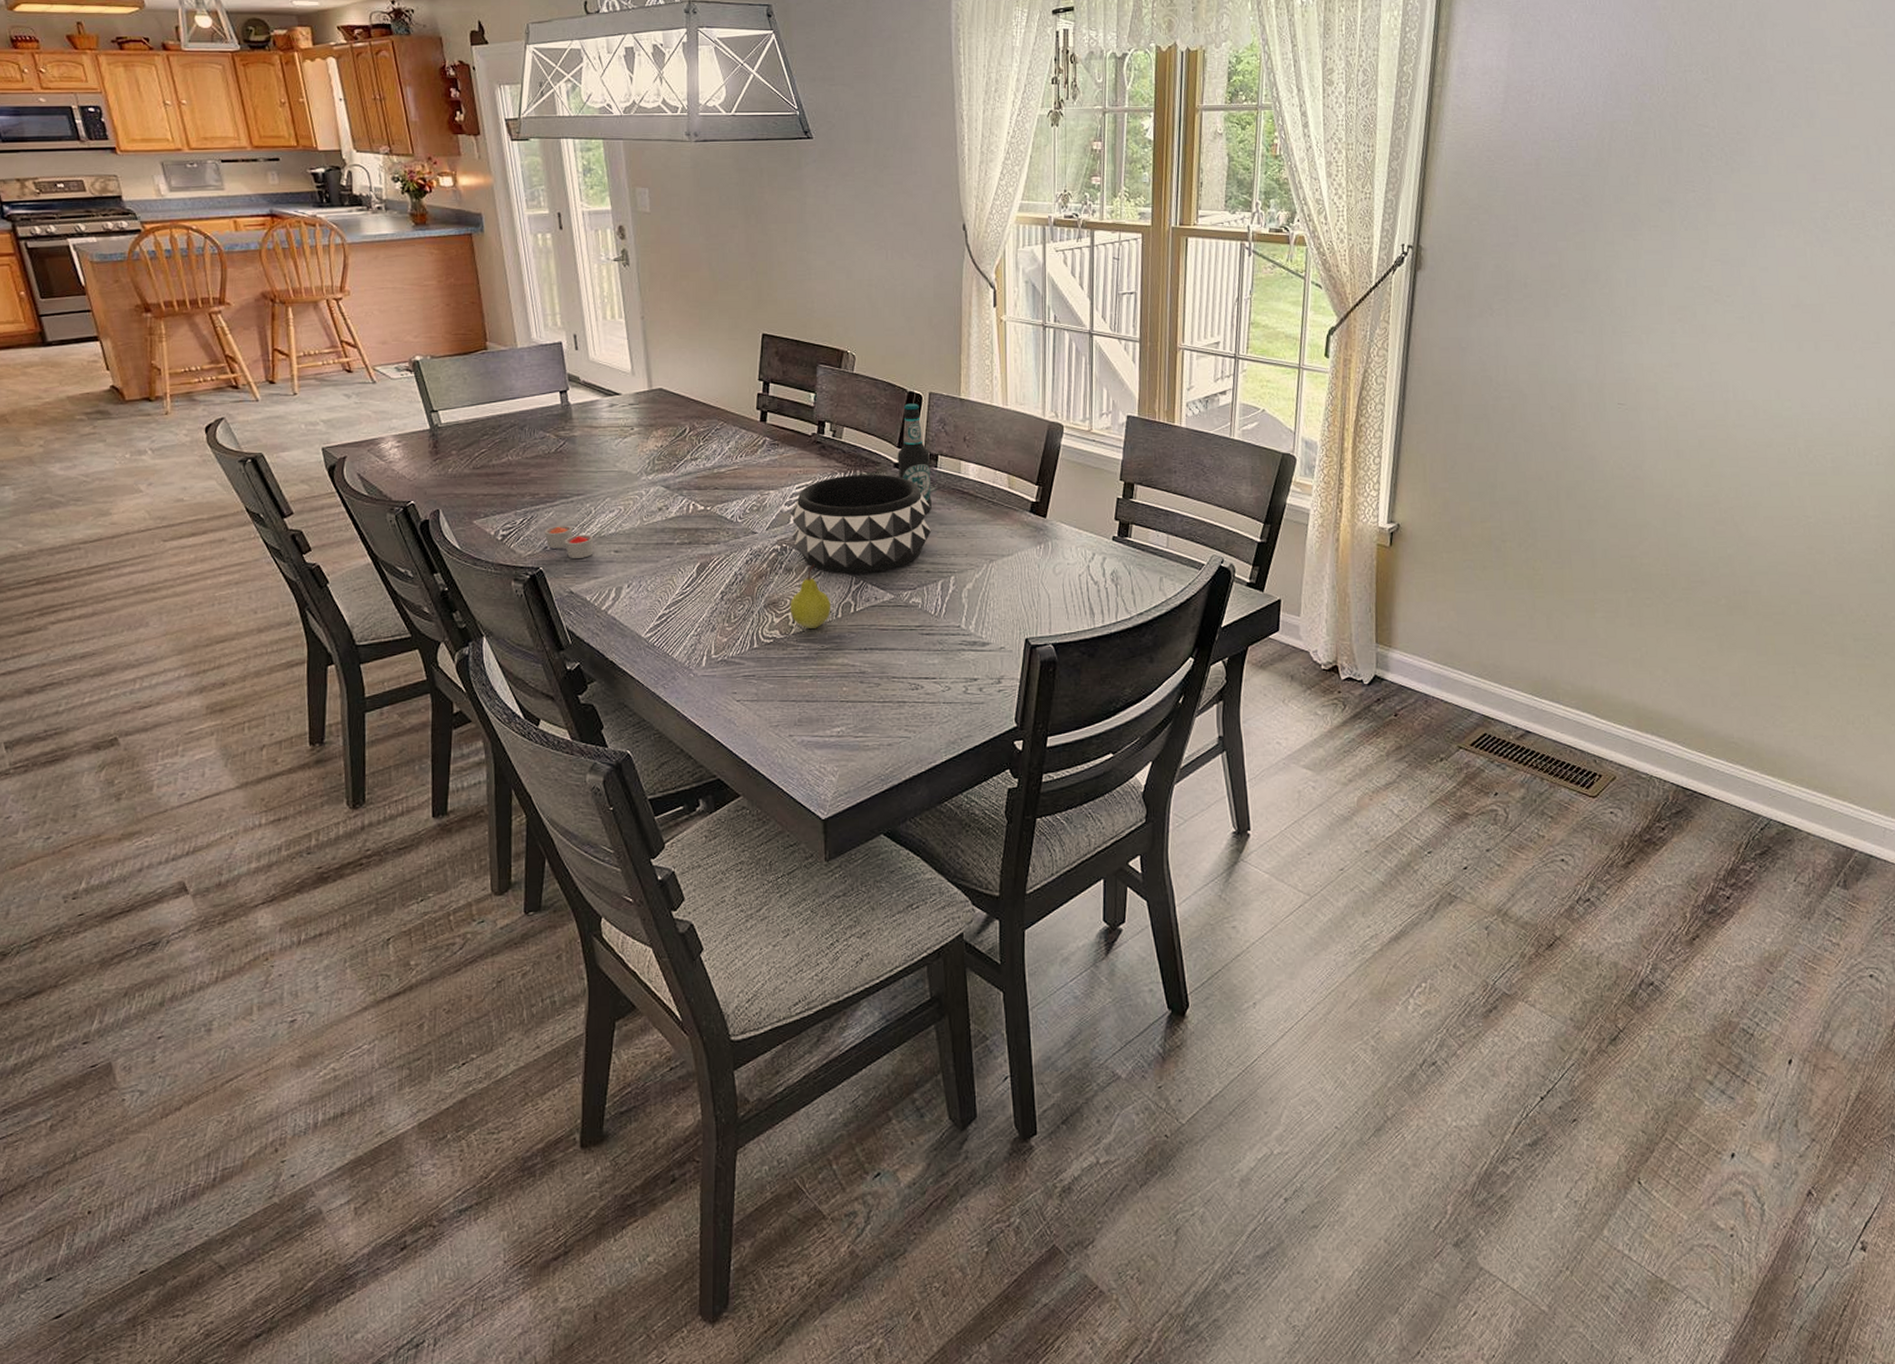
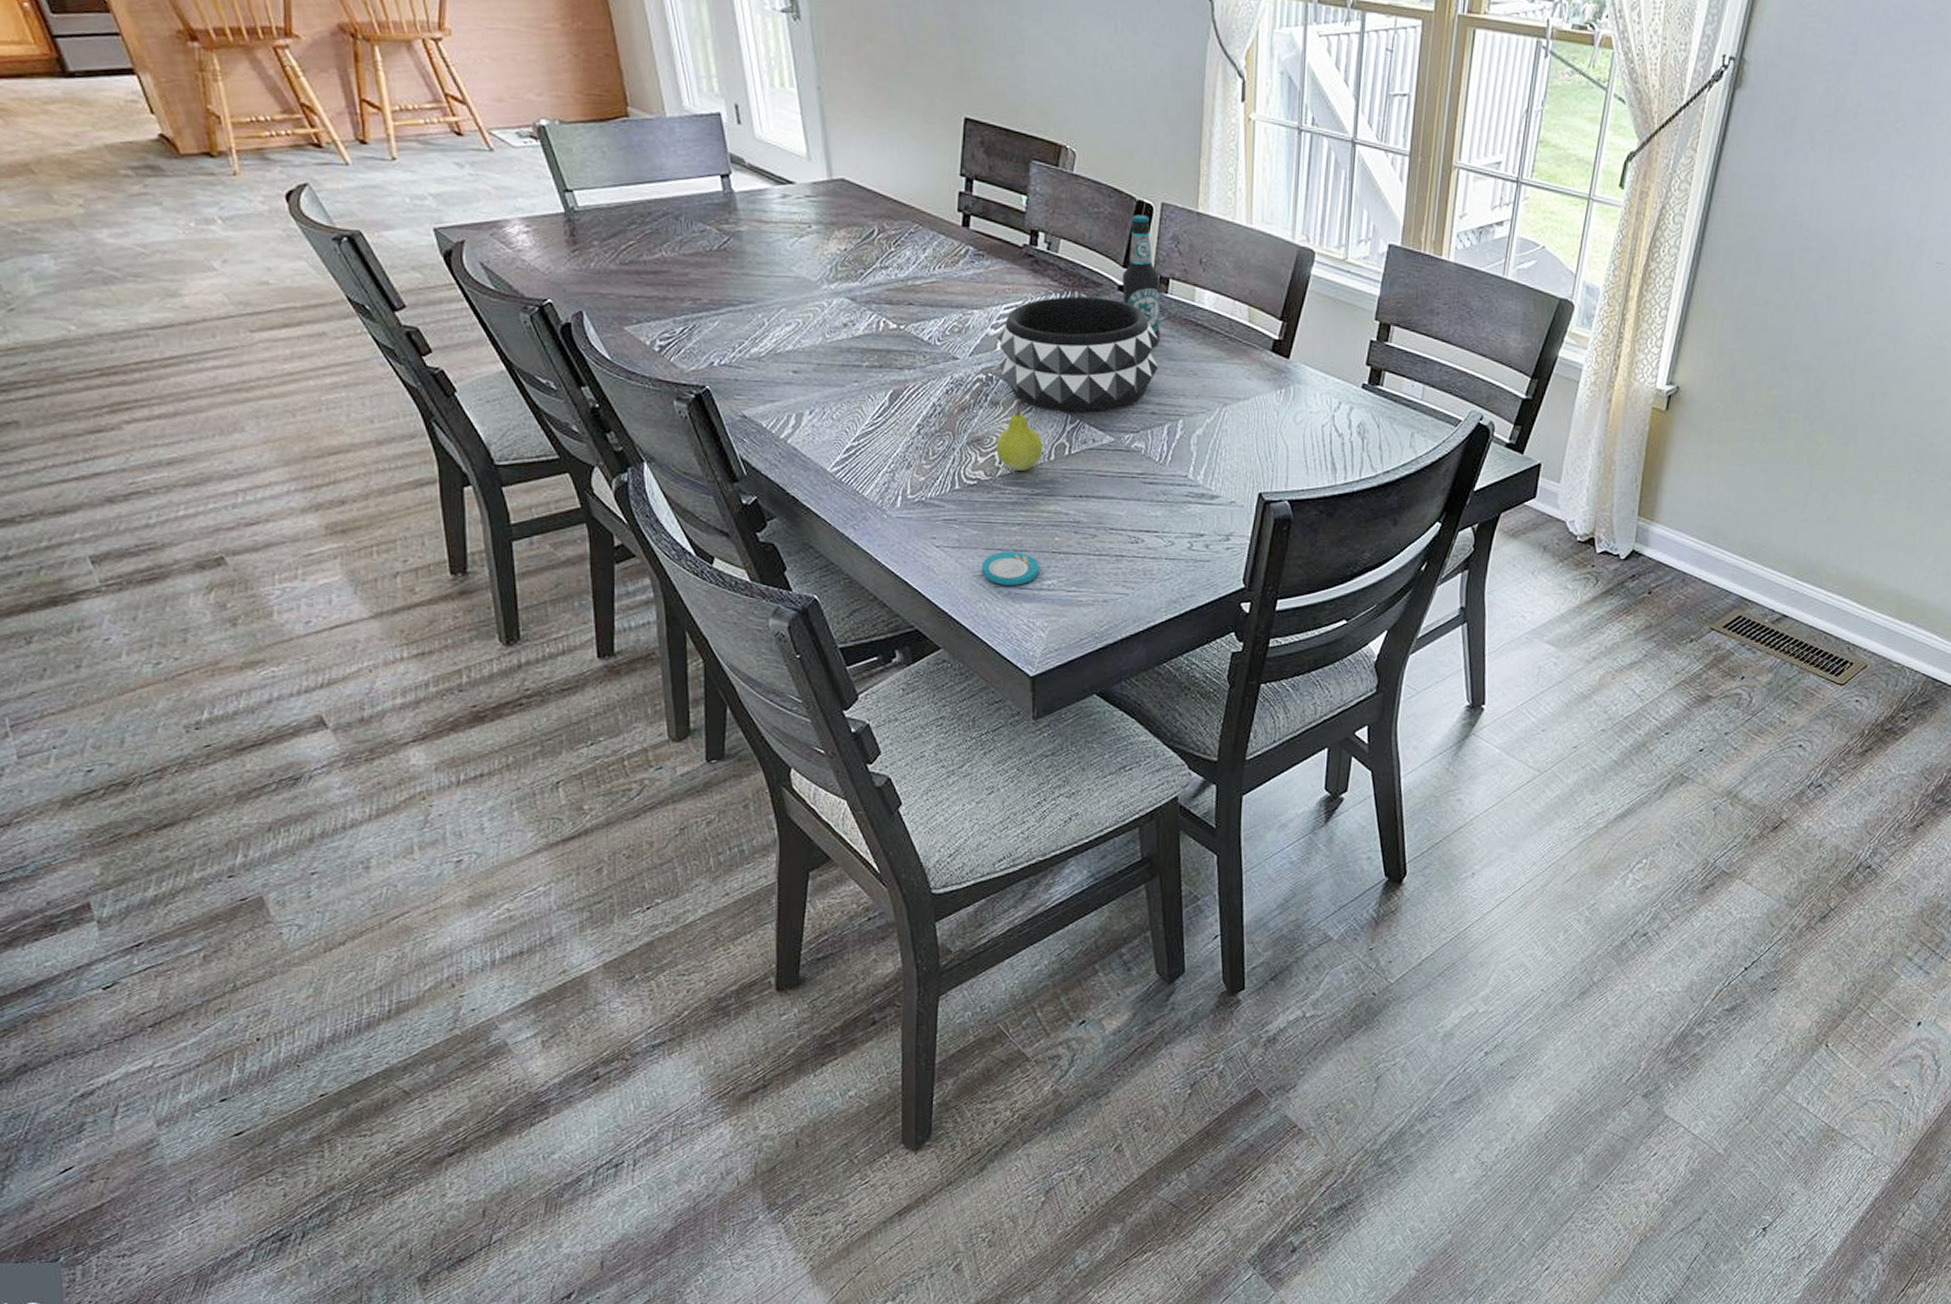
candle: present [544,525,593,558] -> none [709,337,767,378]
plate: none [777,702,829,734] -> present [981,552,1039,585]

